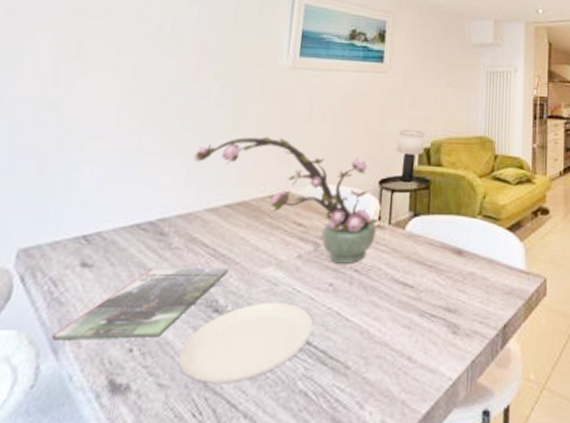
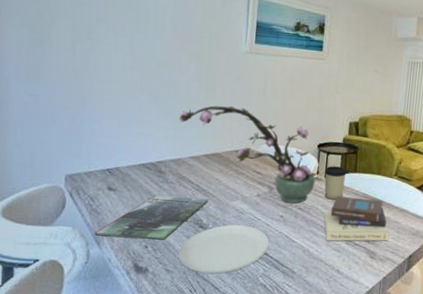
cup: none [388,208,417,254] -> present [324,166,347,200]
books: none [389,248,476,314] -> present [324,196,390,242]
table lamp: present [396,129,425,182] -> none [331,106,355,148]

